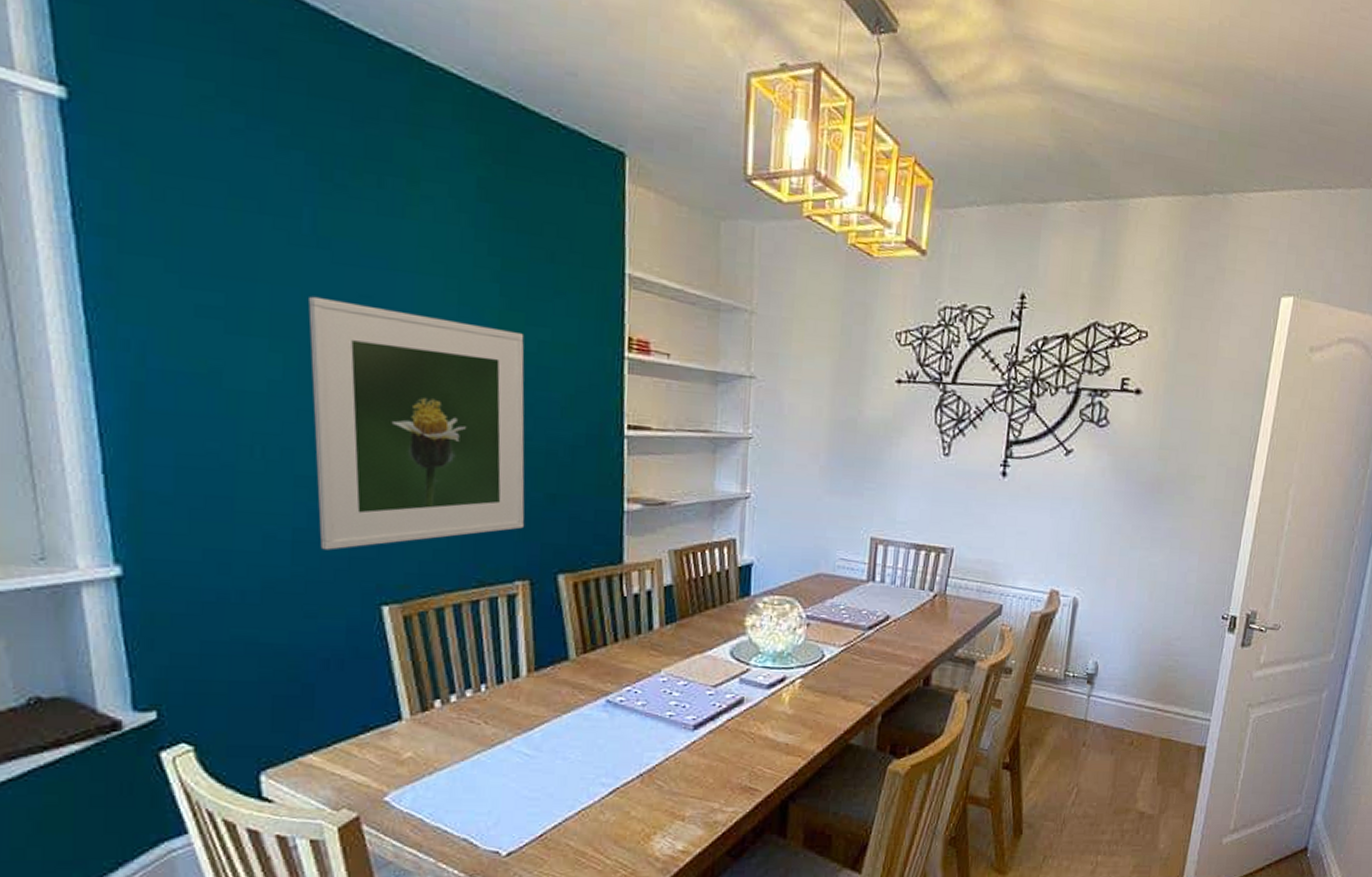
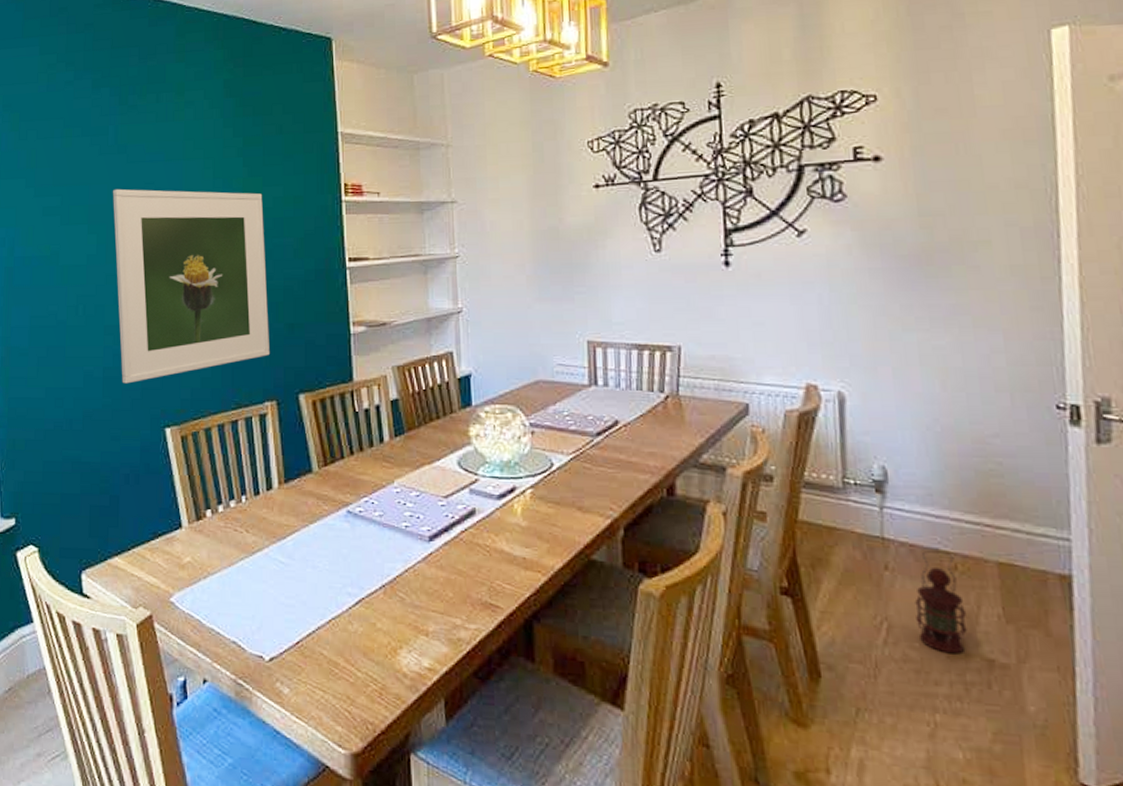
lantern: none [1098,730,1133,810] -> present [915,551,968,654]

